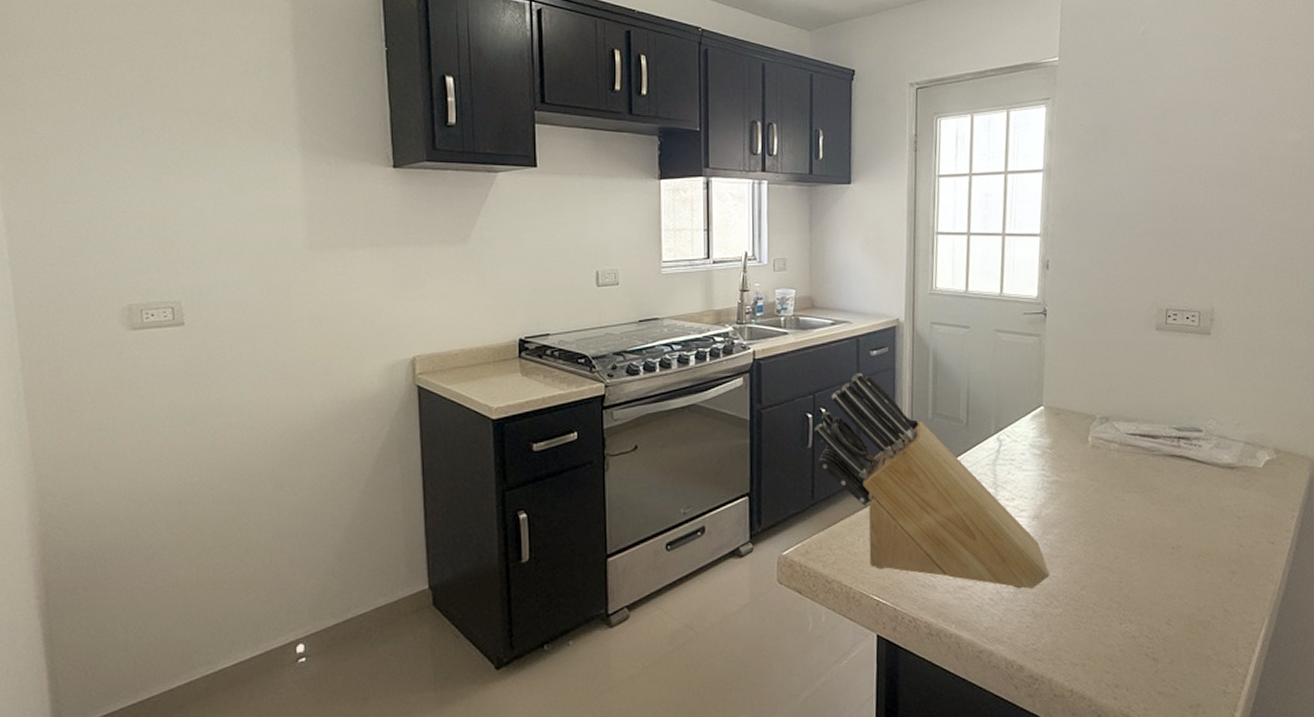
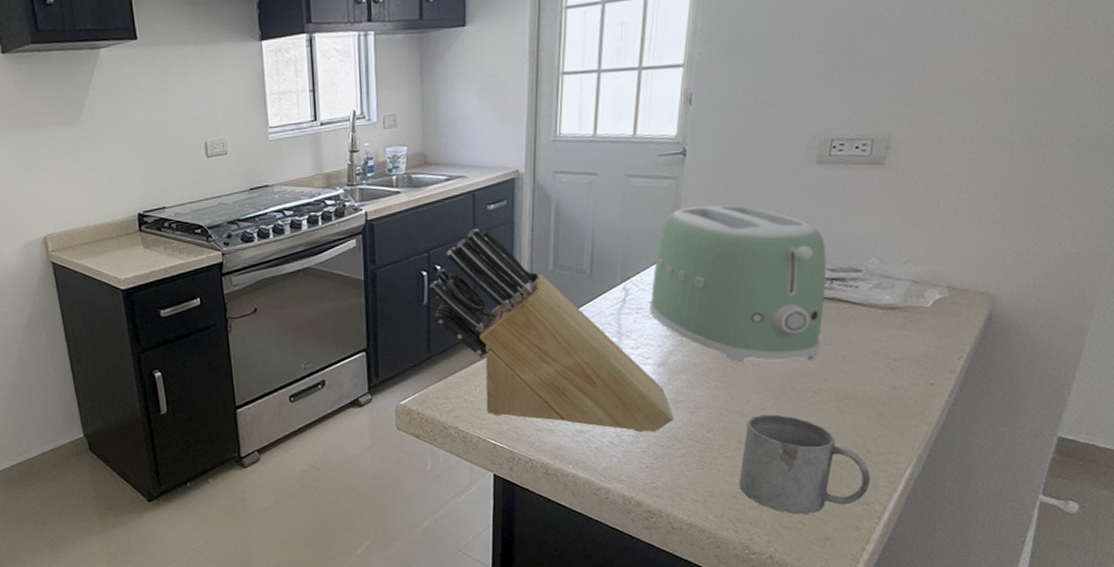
toaster: none [1022,362,1175,519] -> present [650,205,826,364]
mug: none [1113,571,1232,679] -> present [739,414,871,515]

